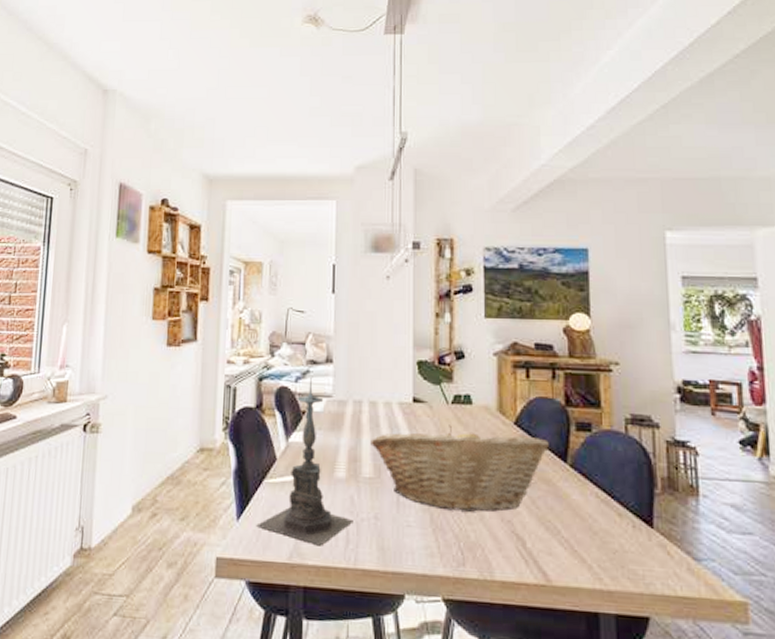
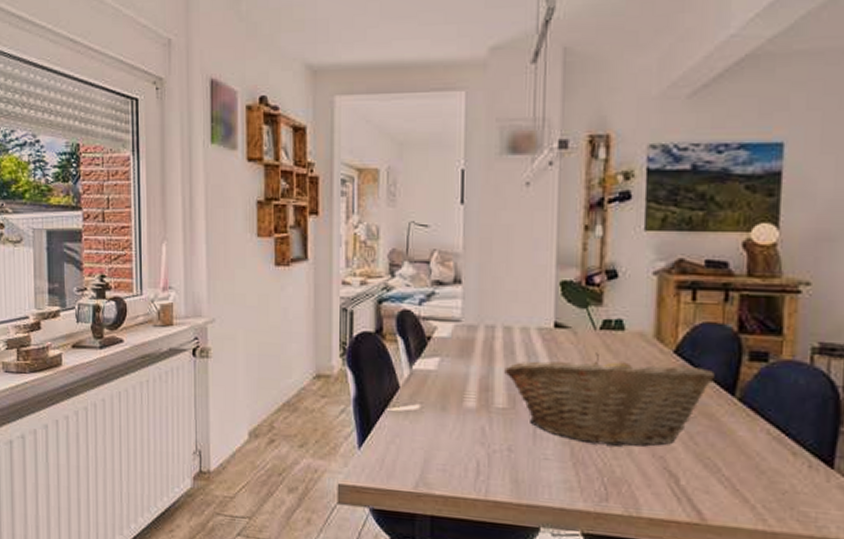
candle holder: present [256,376,353,546] -> none [379,299,485,477]

